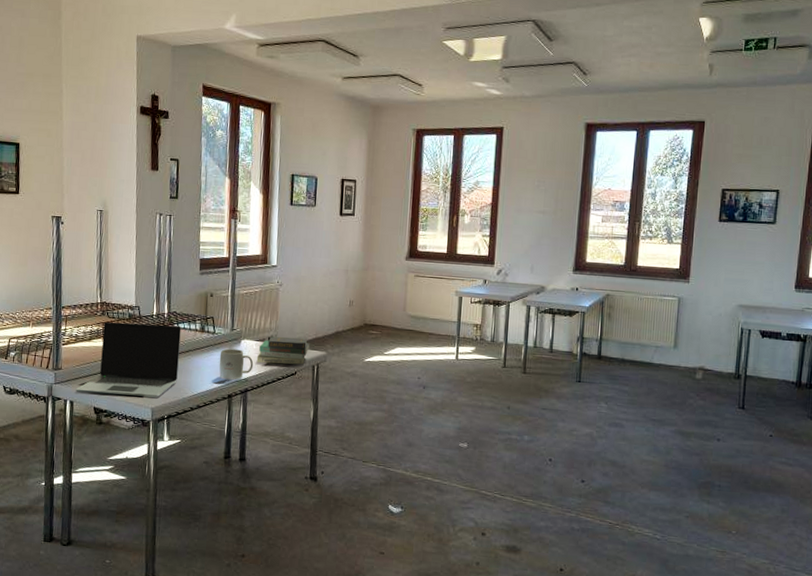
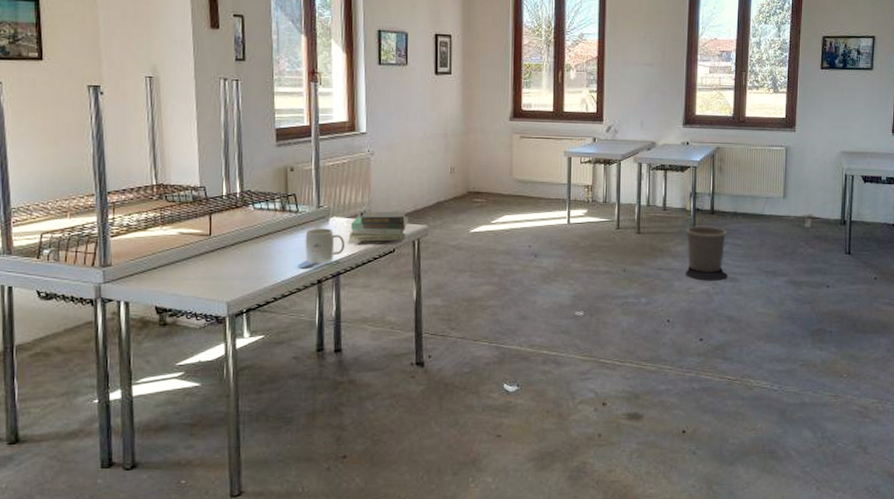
laptop: present [76,321,181,398] -> none [131,206,258,291]
bucket: none [571,369,614,417] -> present [686,226,727,272]

